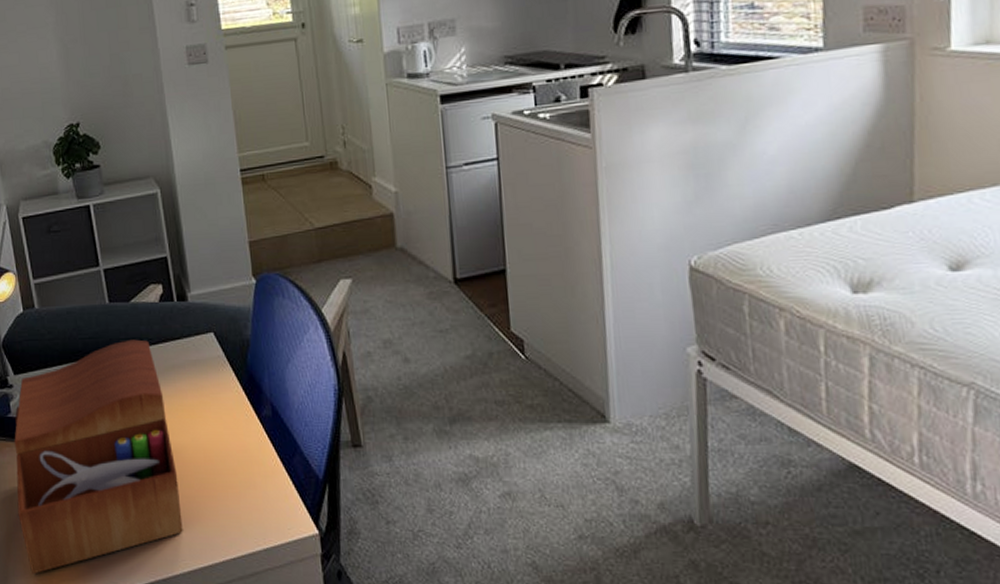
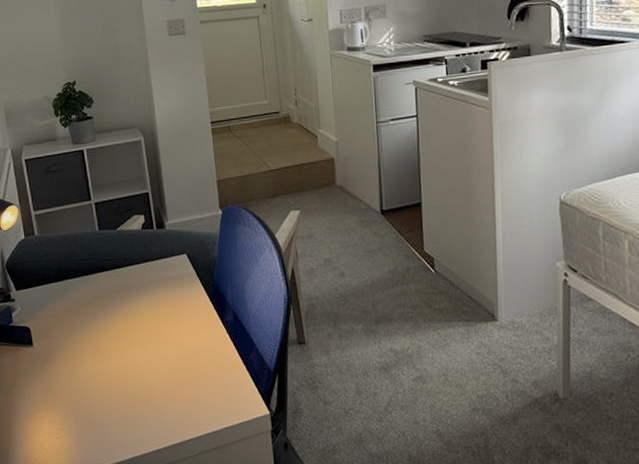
sewing box: present [14,339,183,575] -> none [15,260,159,456]

